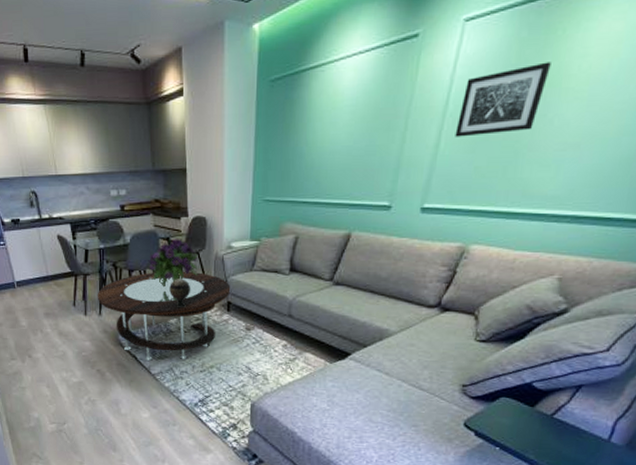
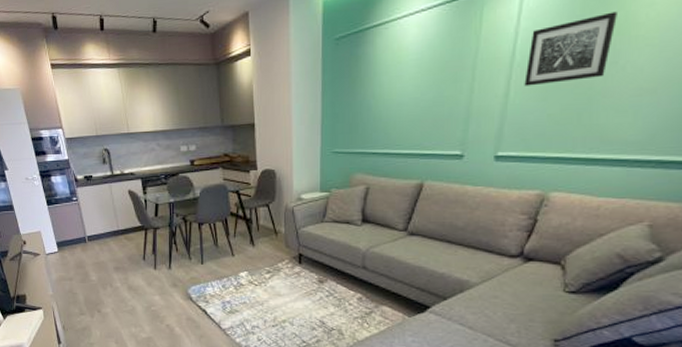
coffee table: present [97,271,231,361] -> none [167,223,302,315]
bouquet: present [148,239,198,288] -> none [217,192,268,240]
decorative sphere: present [169,279,191,309] -> none [239,231,262,261]

